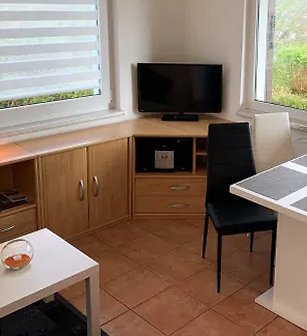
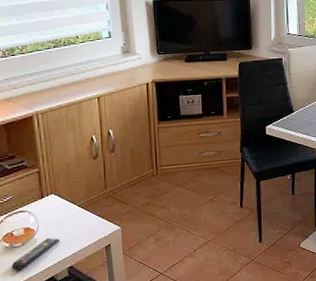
remote control: none [10,265,49,290] -> present [11,237,60,271]

